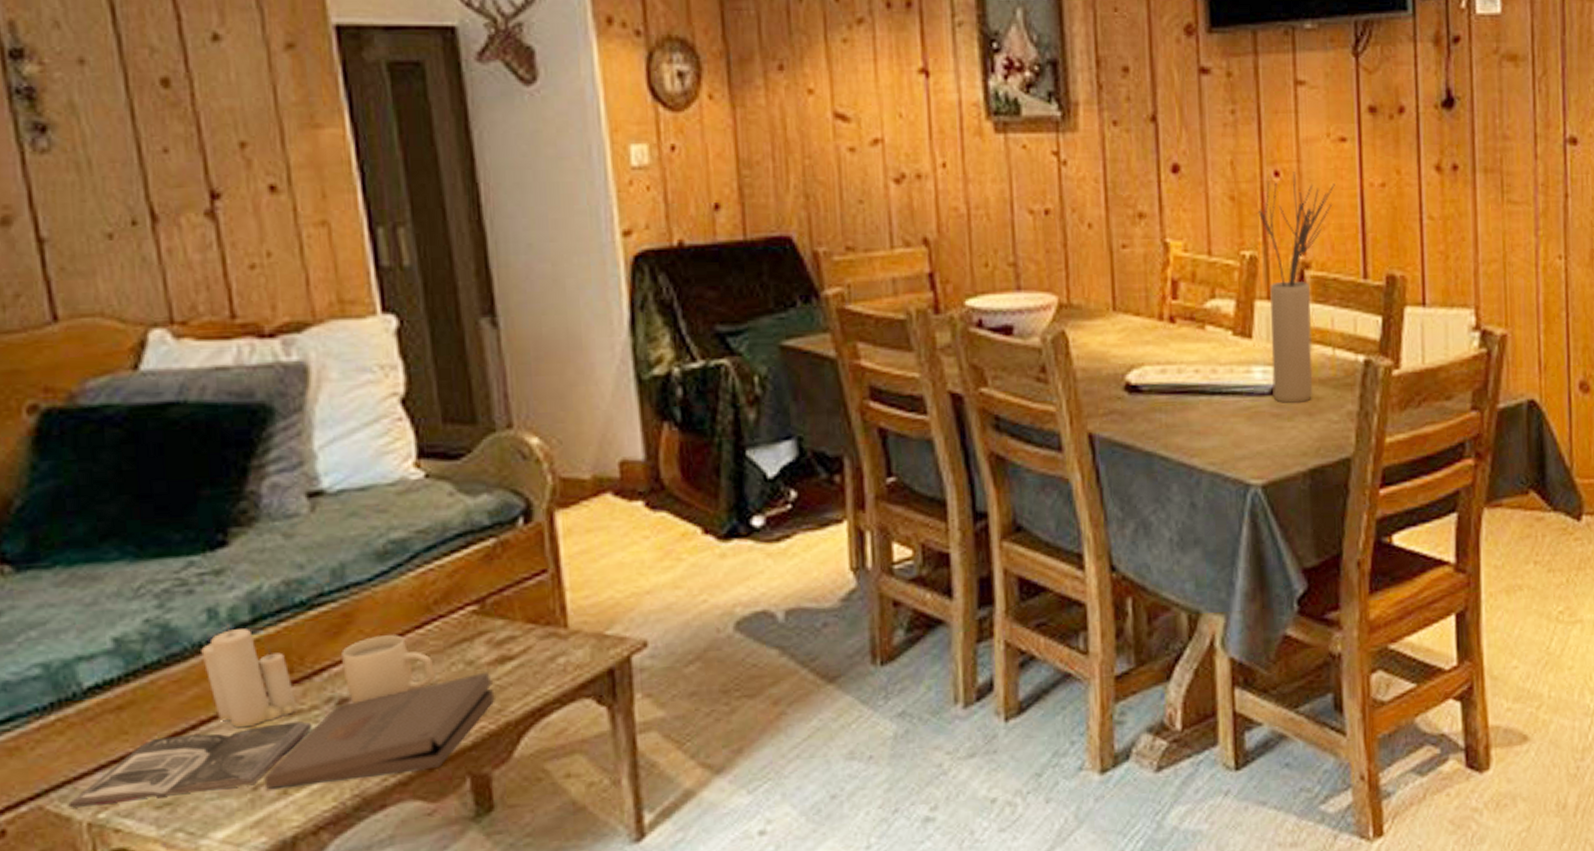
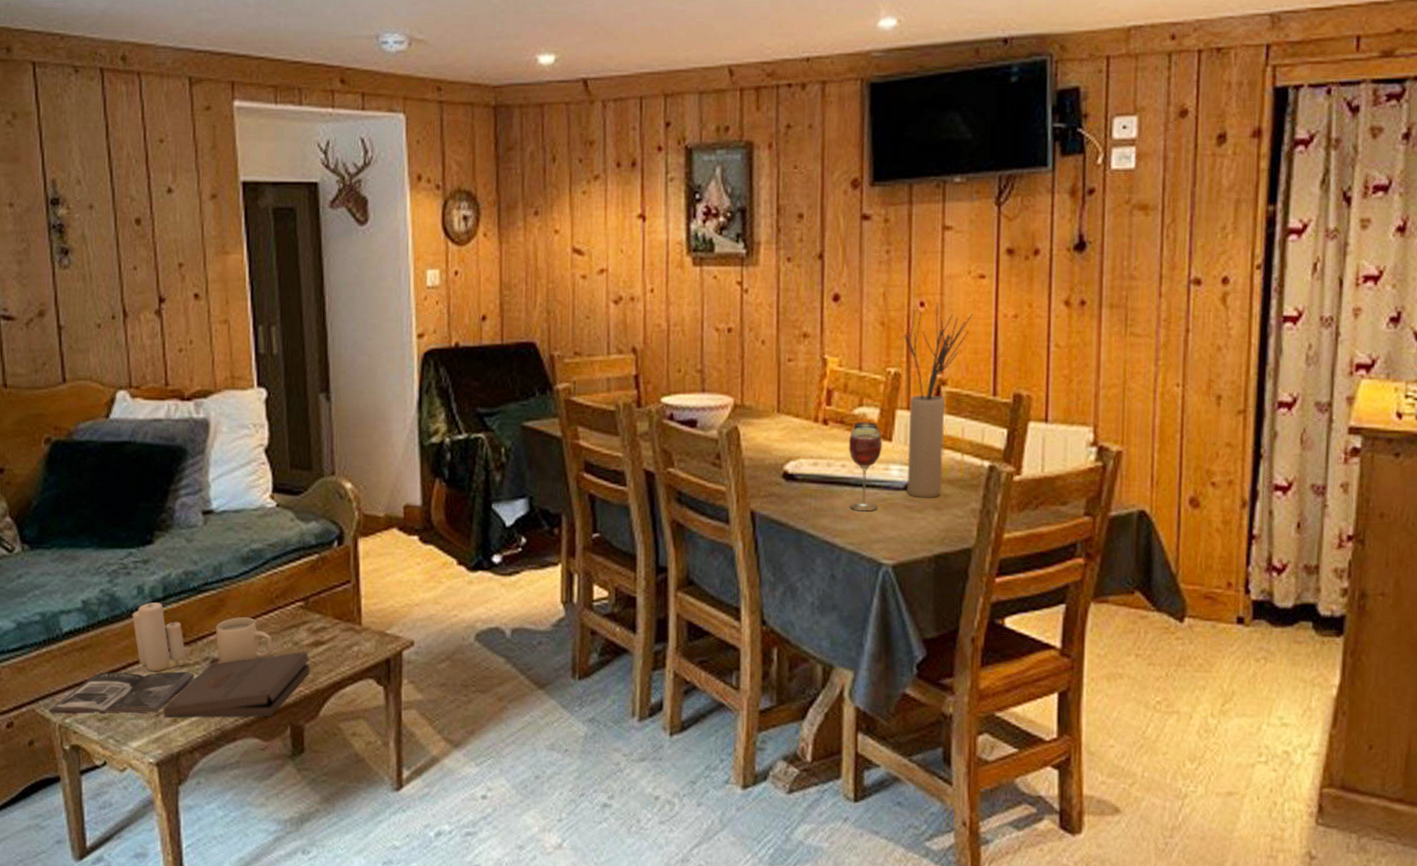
wineglass: none [1201,316,1241,424] -> present [848,421,882,512]

